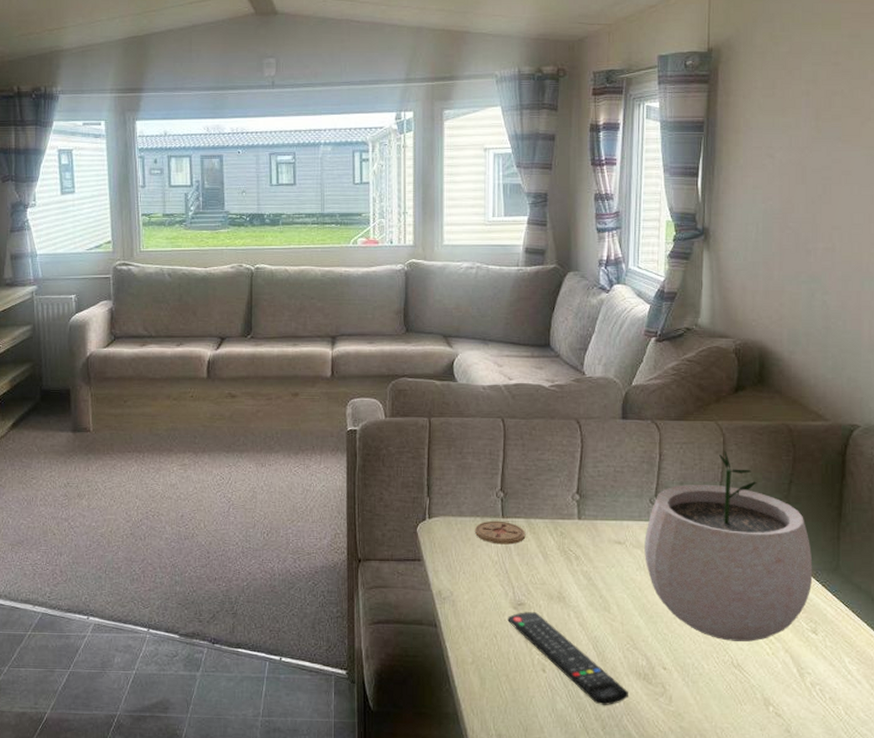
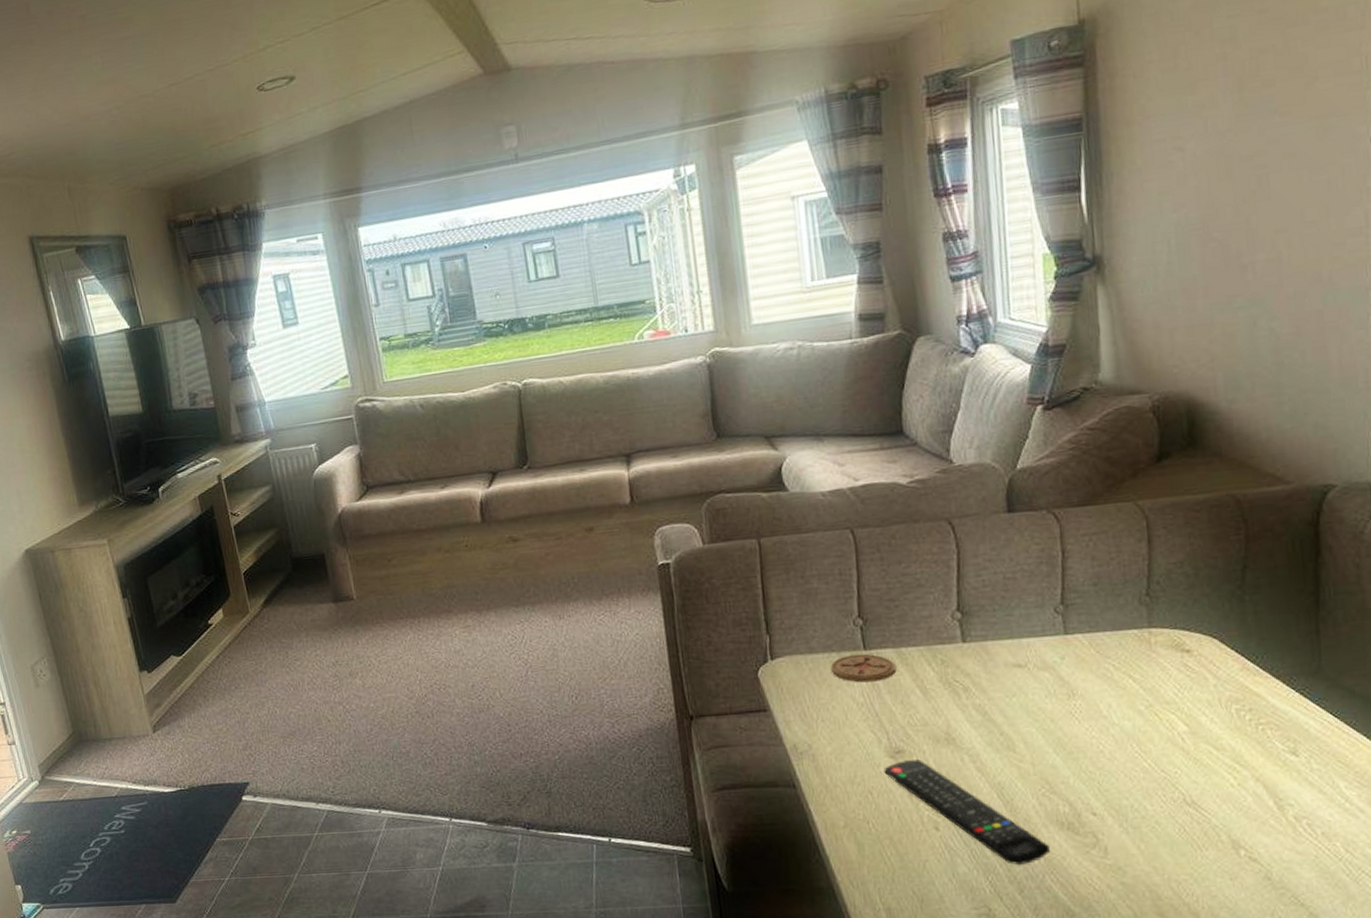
plant pot: present [644,450,813,642] -> none [1052,537,1286,774]

